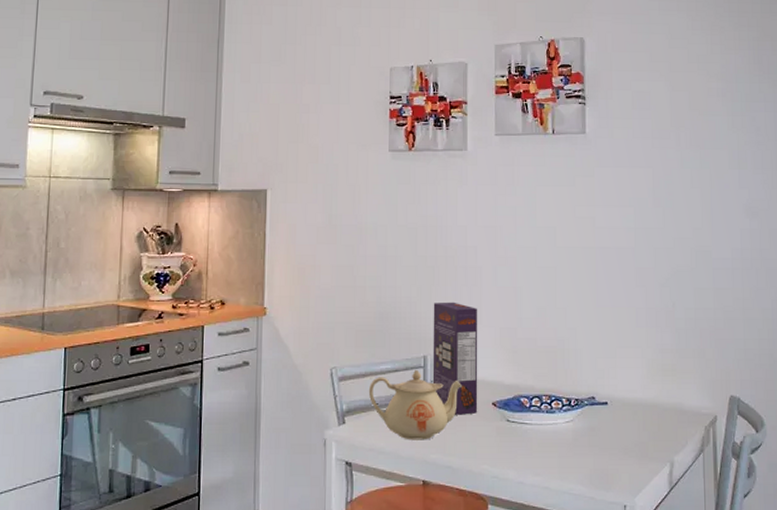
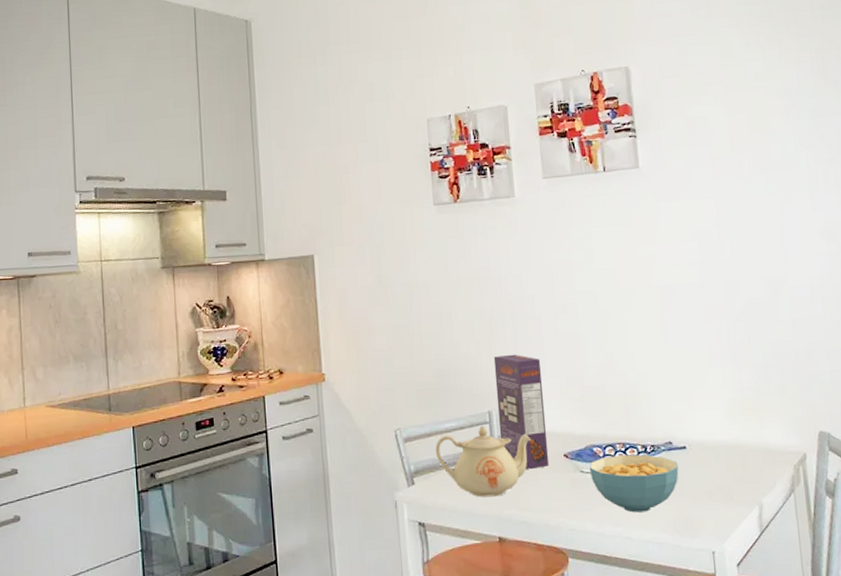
cereal bowl: none [515,407,599,464] -> present [589,454,679,513]

